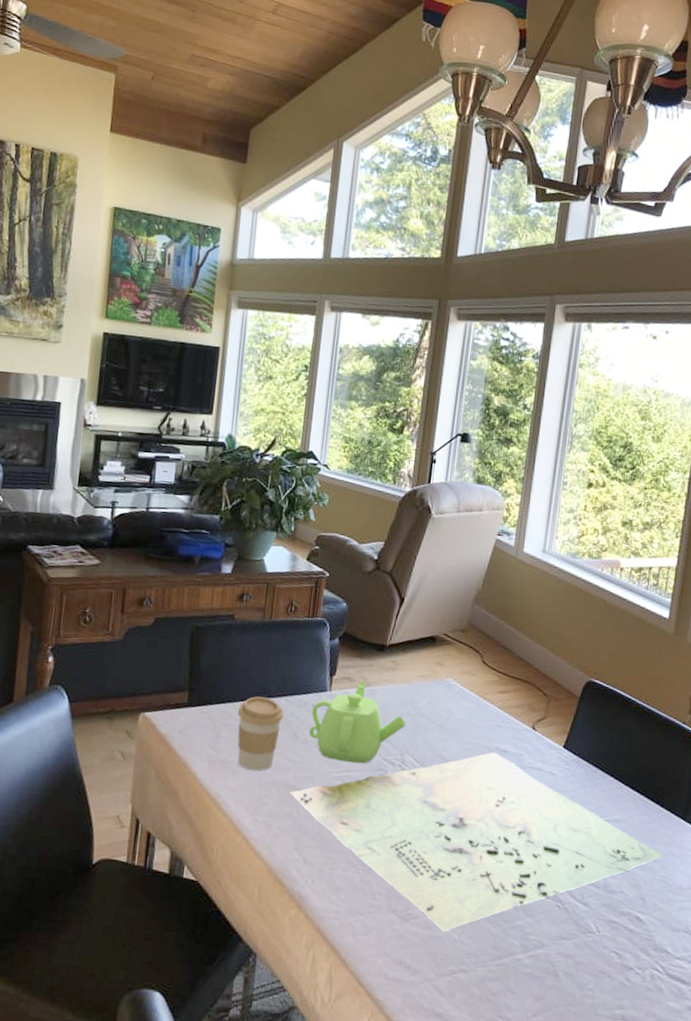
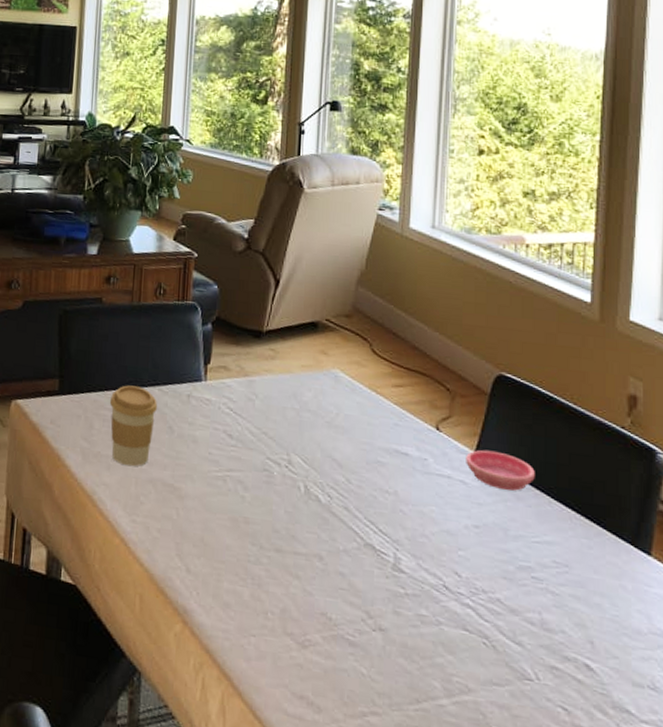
board game: present [290,752,665,932] -> none [168,454,614,665]
teapot: present [309,681,406,764] -> none [185,370,291,463]
saucer: none [555,745,611,779] -> present [466,449,535,491]

